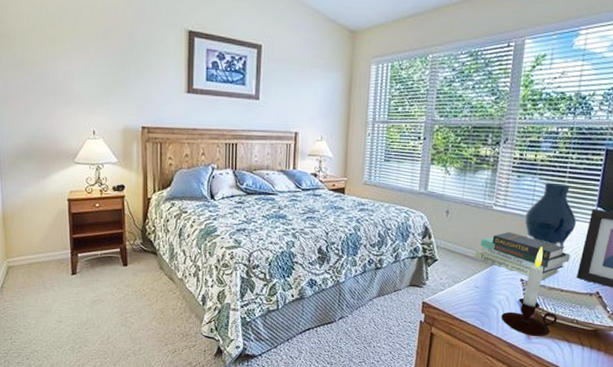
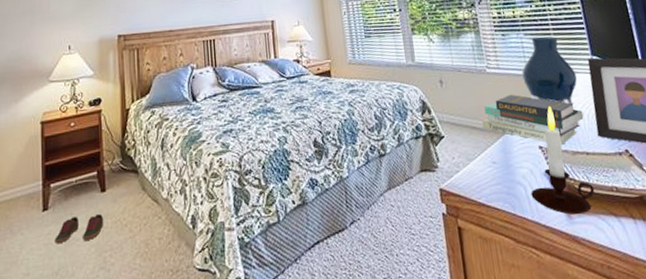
shoe: none [83,283,126,302] -> present [55,214,104,243]

